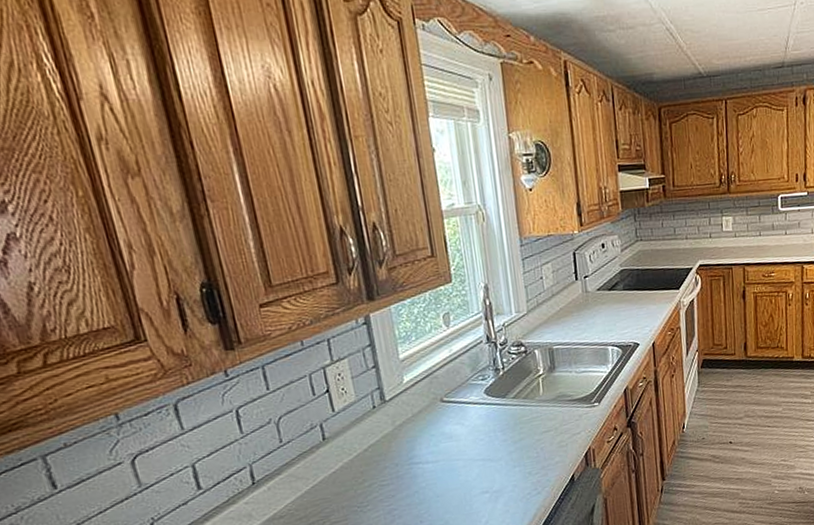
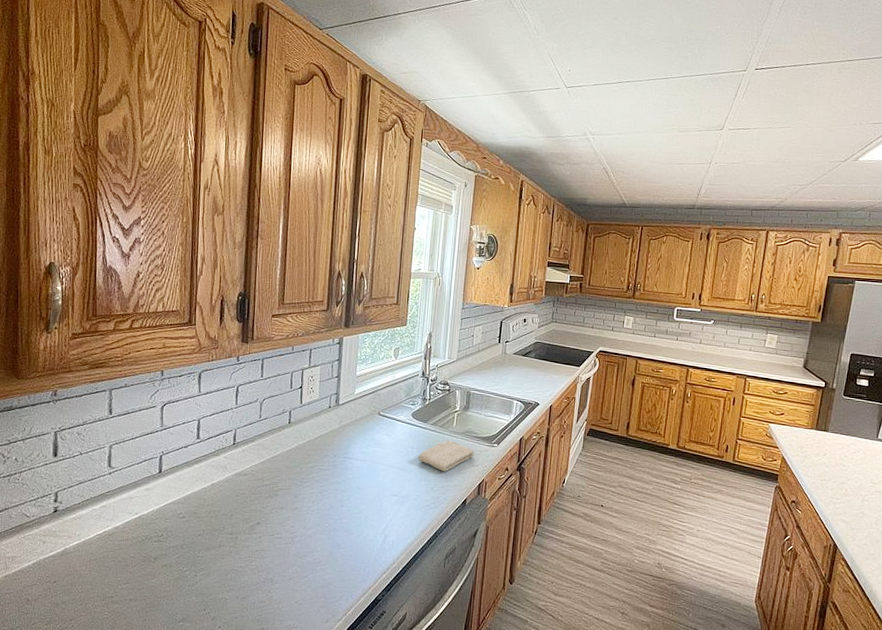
washcloth: none [504,411,573,450] -> present [418,440,474,471]

